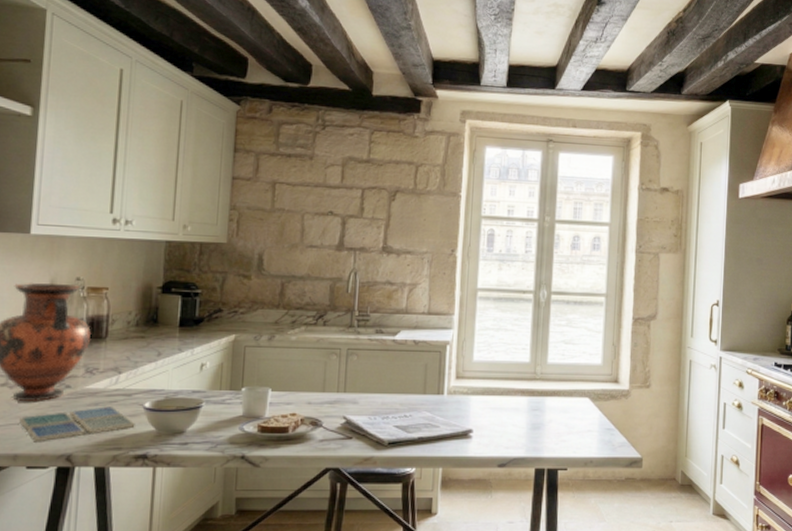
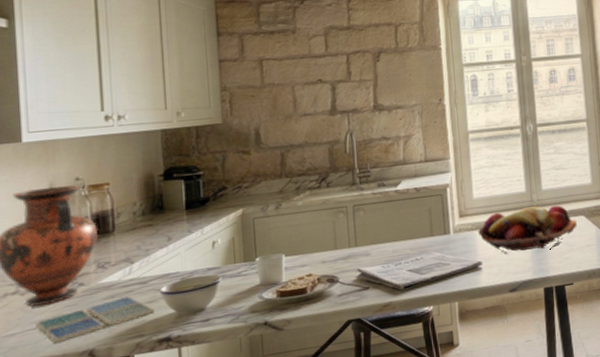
fruit basket: none [472,379,580,429] -> present [477,205,577,254]

